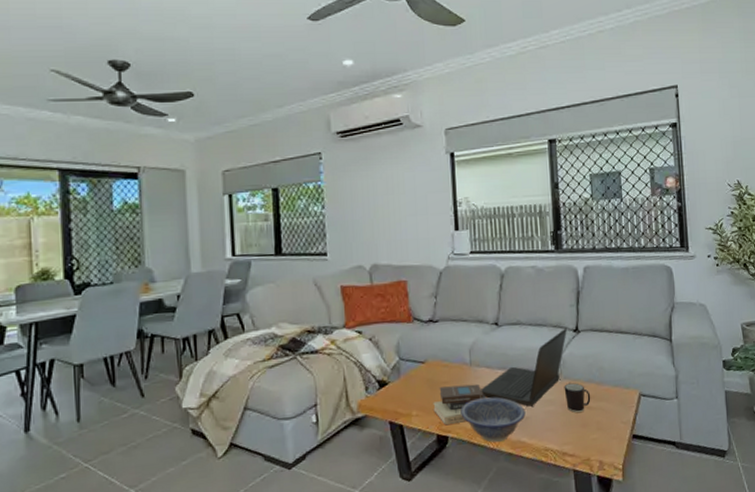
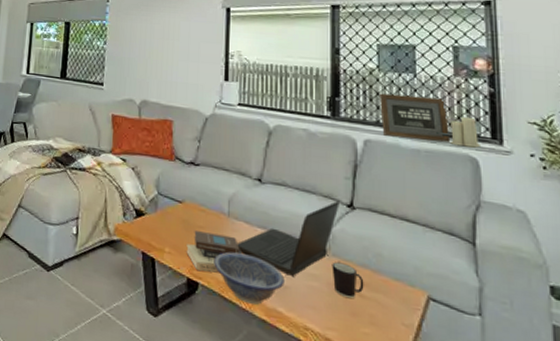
picture frame: none [593,218,651,260] -> present [378,93,451,142]
candle: none [650,231,674,259] -> present [449,116,482,148]

